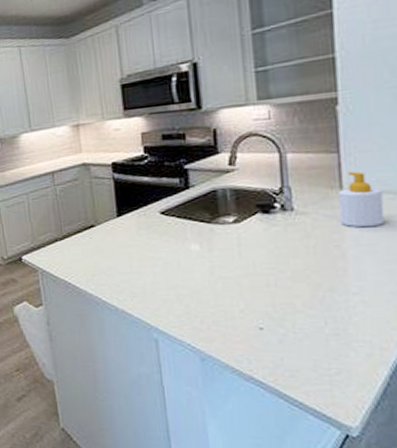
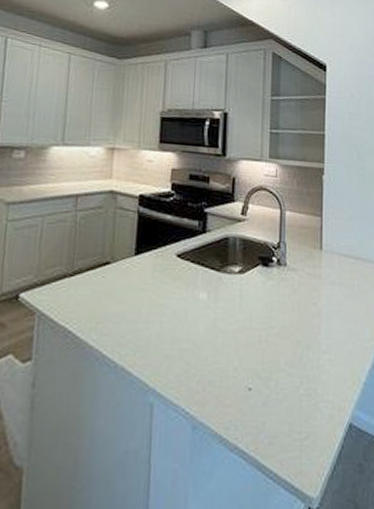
soap bottle: present [339,171,385,228] -> none [318,235,348,288]

